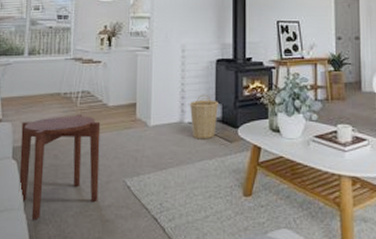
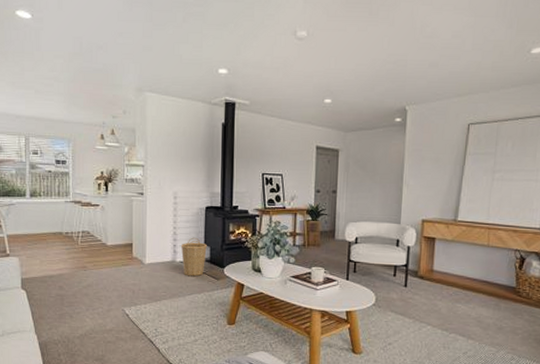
side table: present [18,114,101,221] -> none [28,252,101,341]

